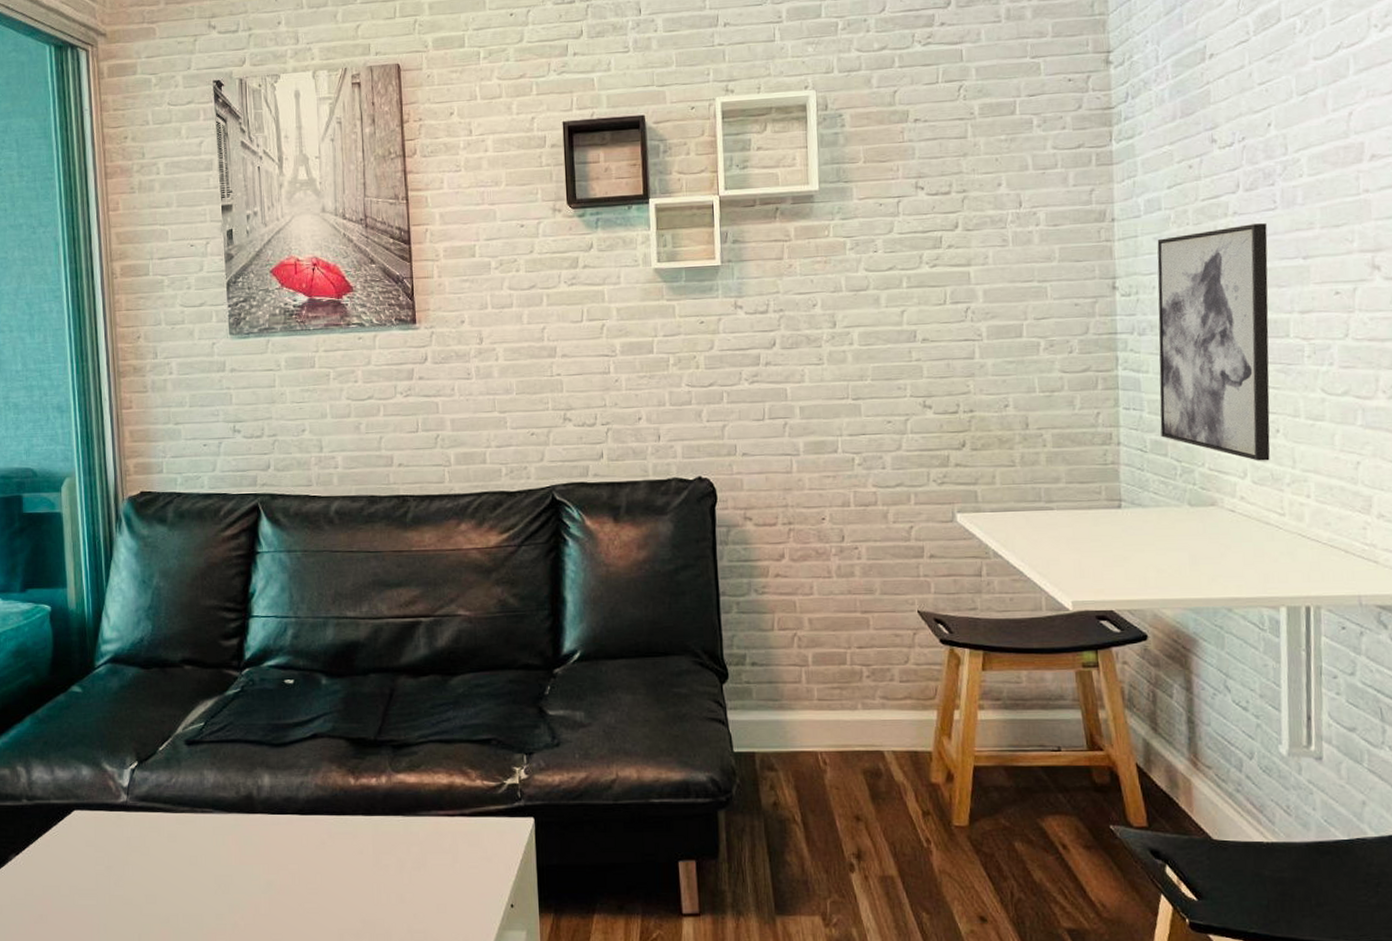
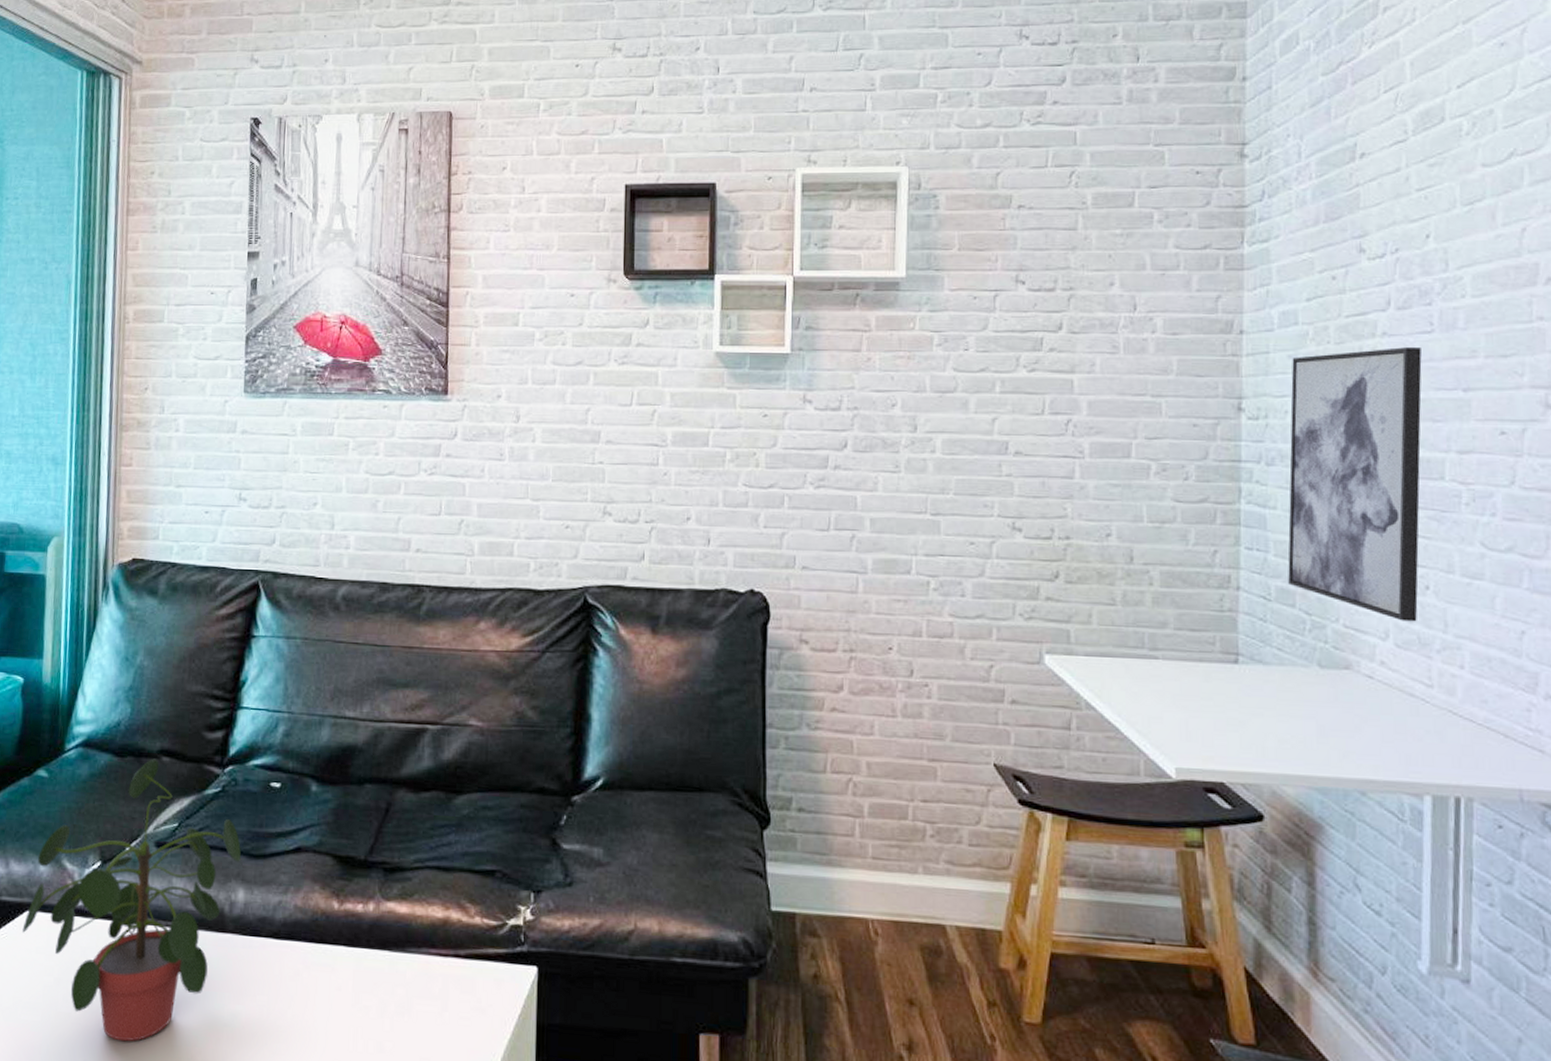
potted plant: none [72,668,263,915] -> present [22,758,241,1042]

